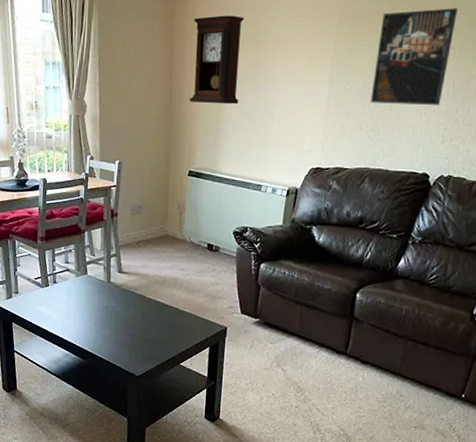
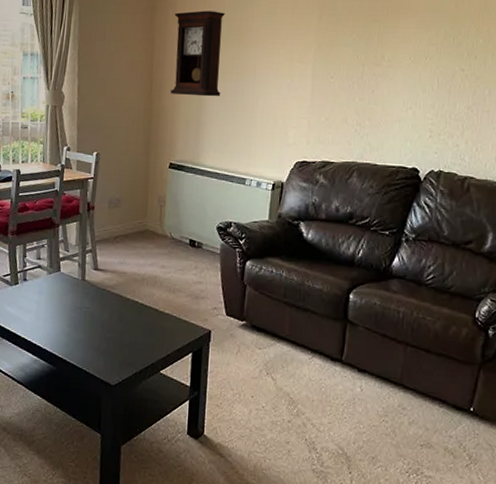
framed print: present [370,8,458,105] -> none [355,7,436,100]

